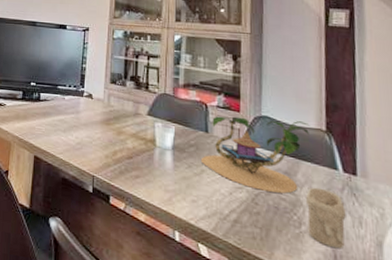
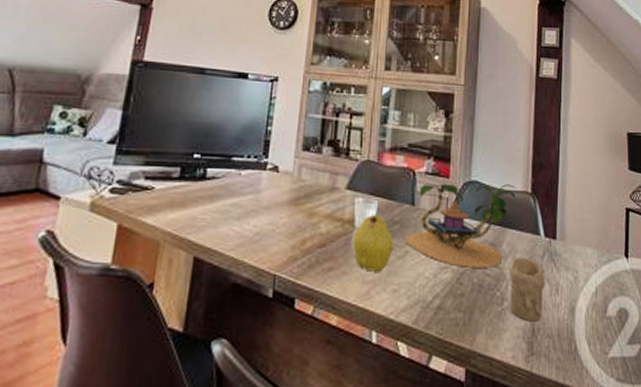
fruit: none [155,137,191,184] -> present [352,215,394,272]

